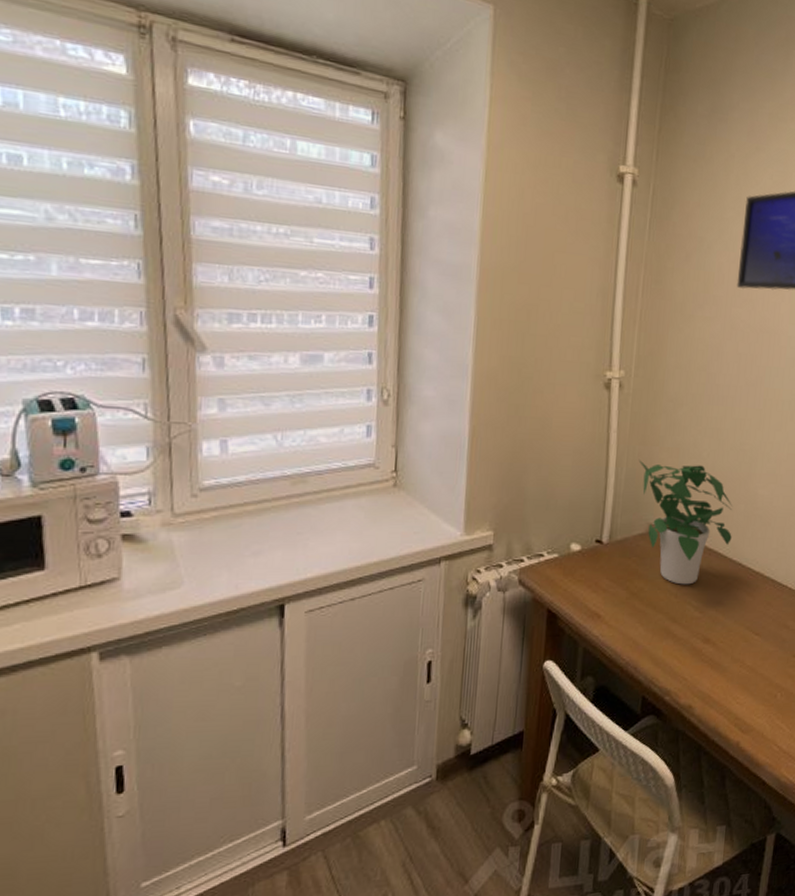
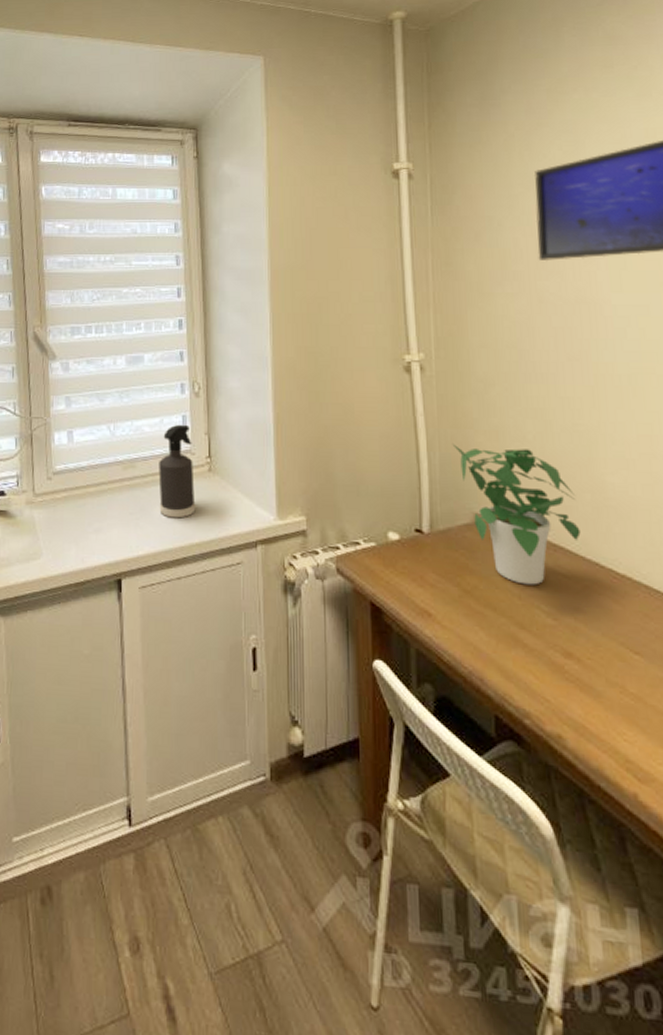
spray bottle: none [334,435,377,537] -> present [159,424,196,518]

